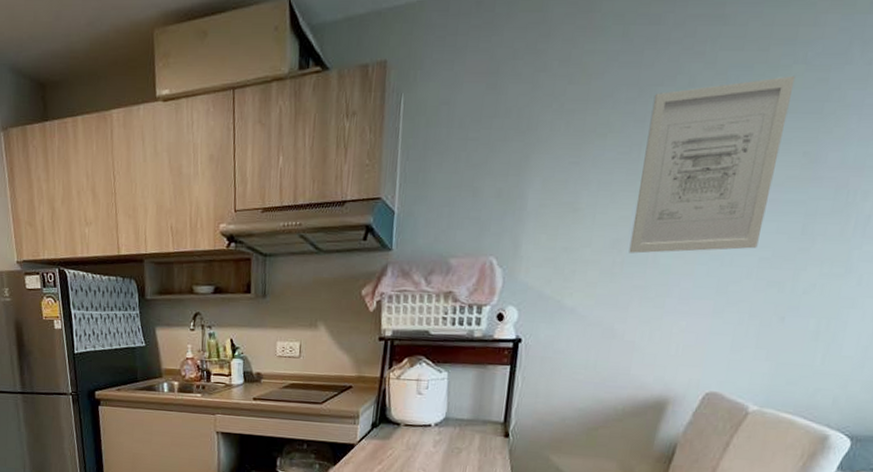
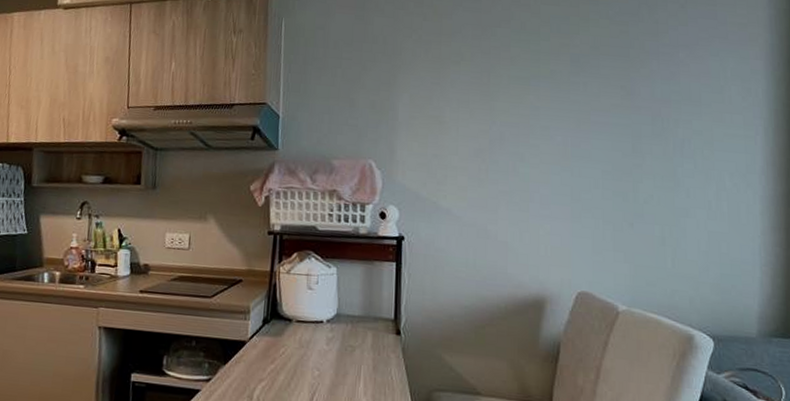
wall art: present [629,75,796,254] -> none [491,27,603,163]

